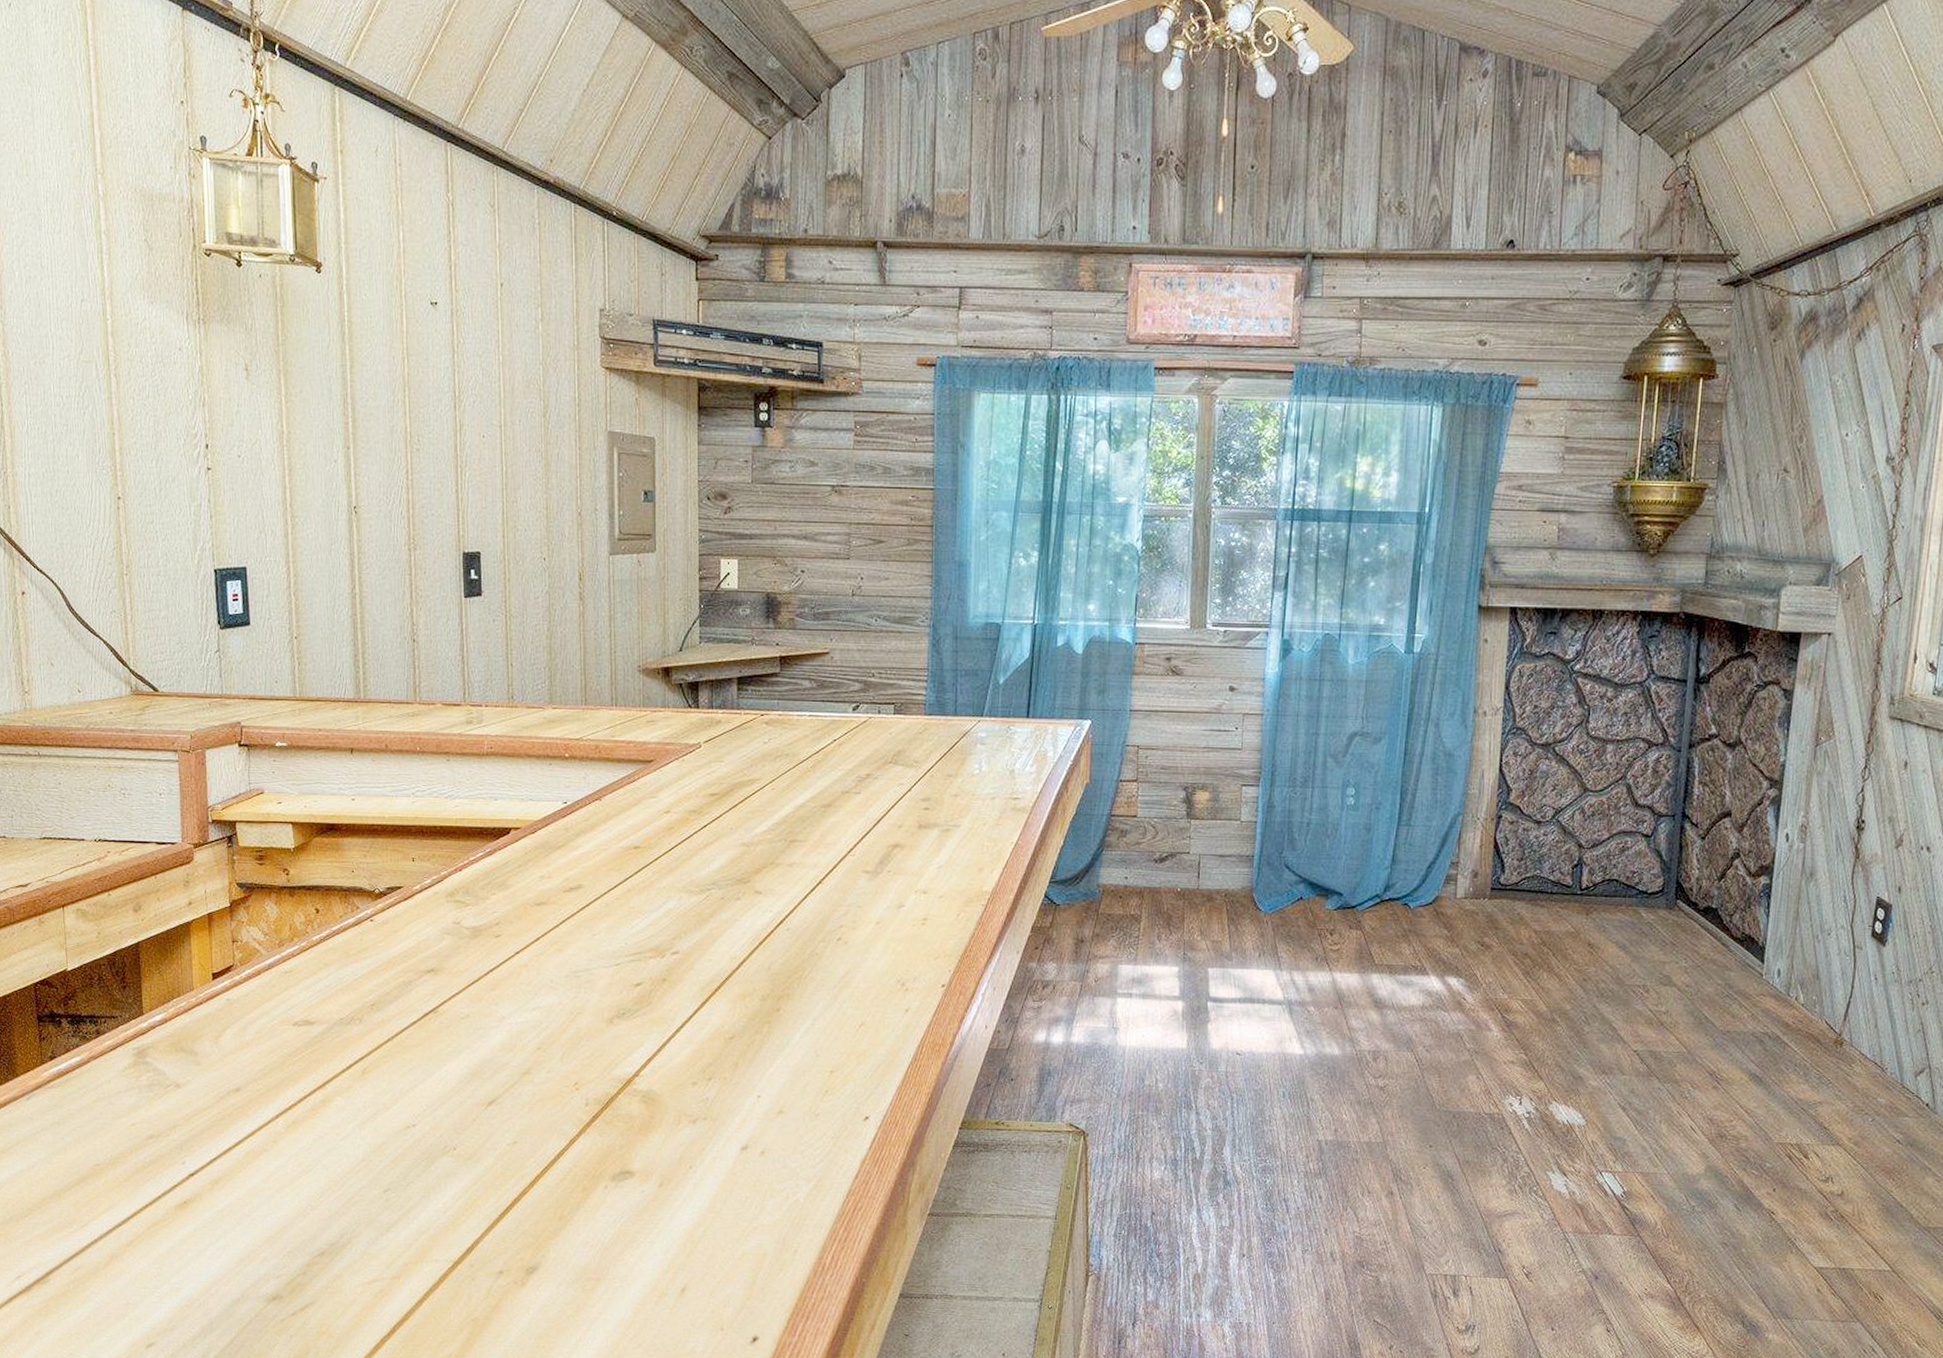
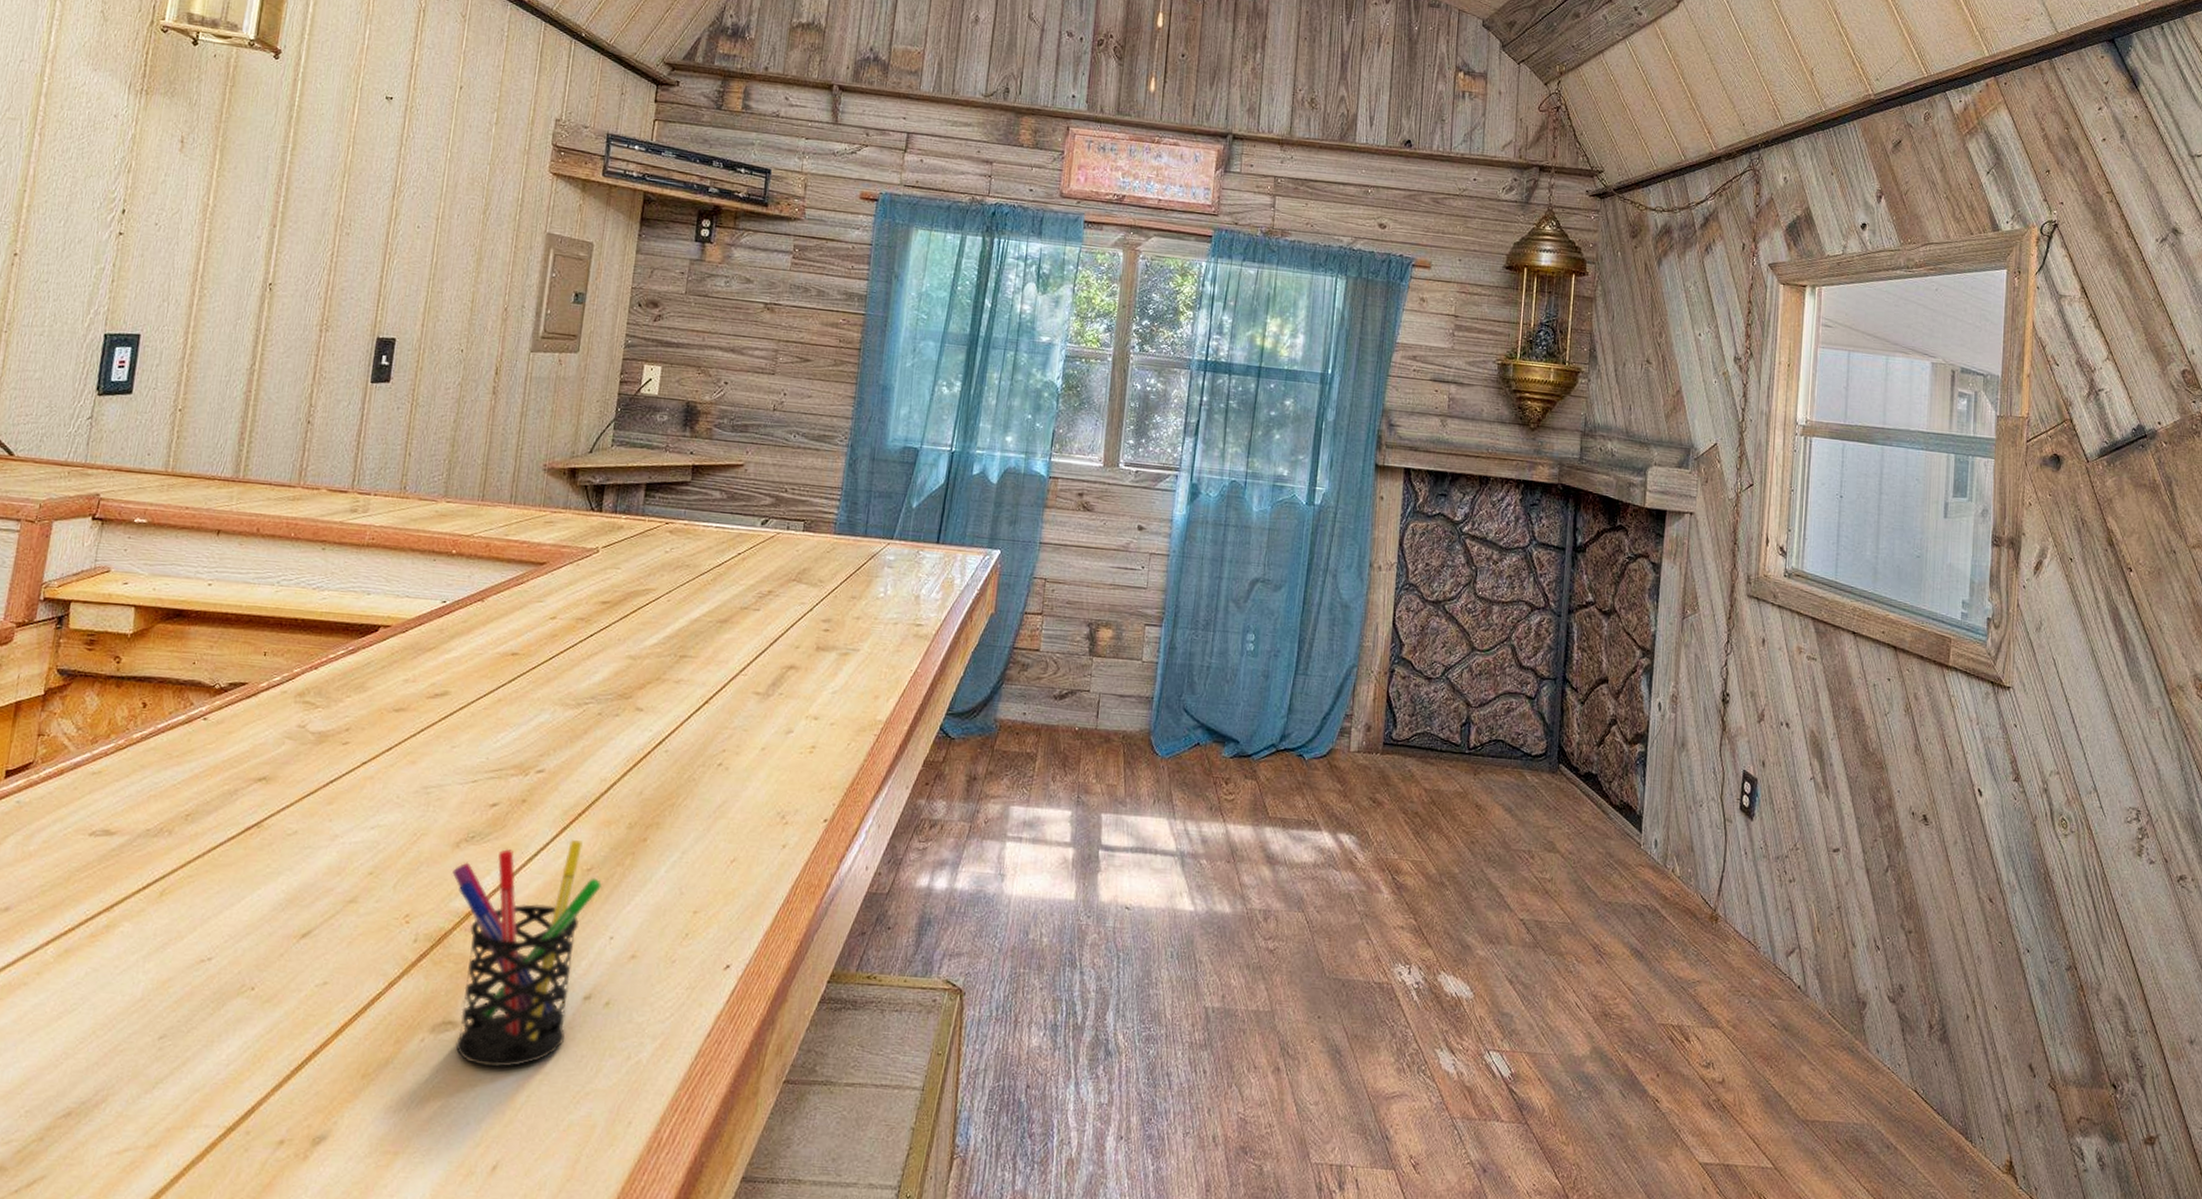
pen holder: none [610,1011,745,1209] -> present [452,839,603,1068]

